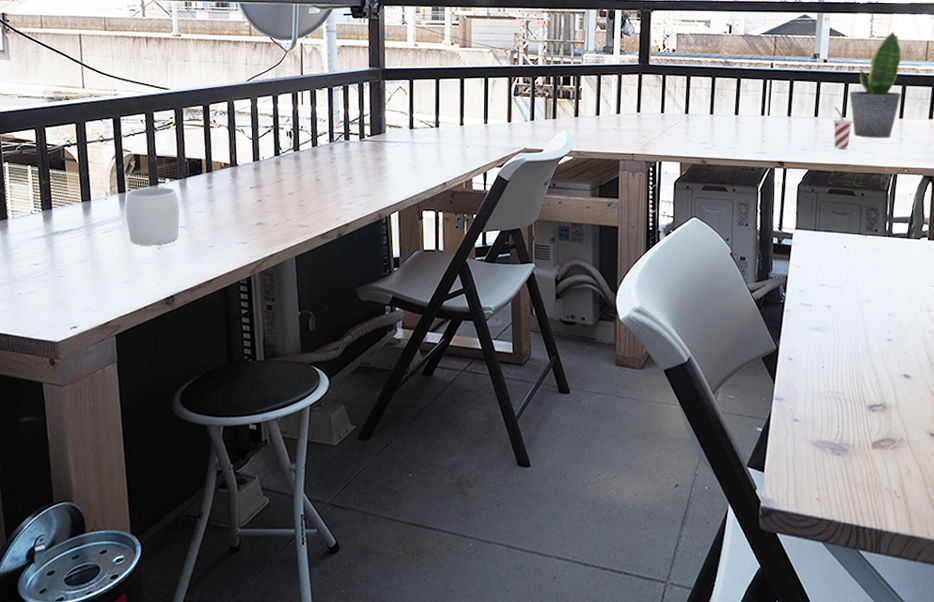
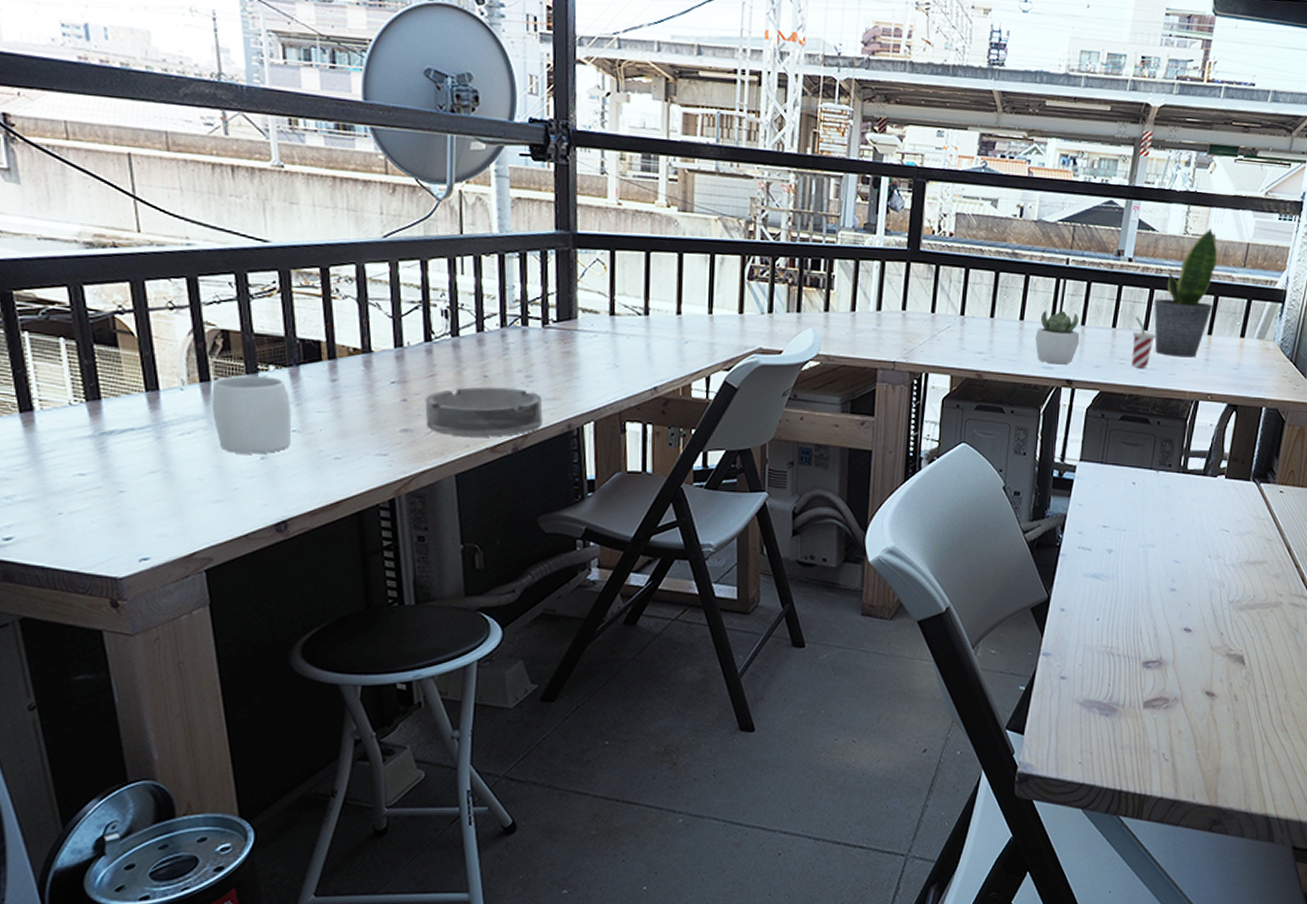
ashtray: none [274,188,360,226] -> present [425,386,543,437]
succulent plant: none [749,105,787,149] -> present [1035,310,1080,365]

